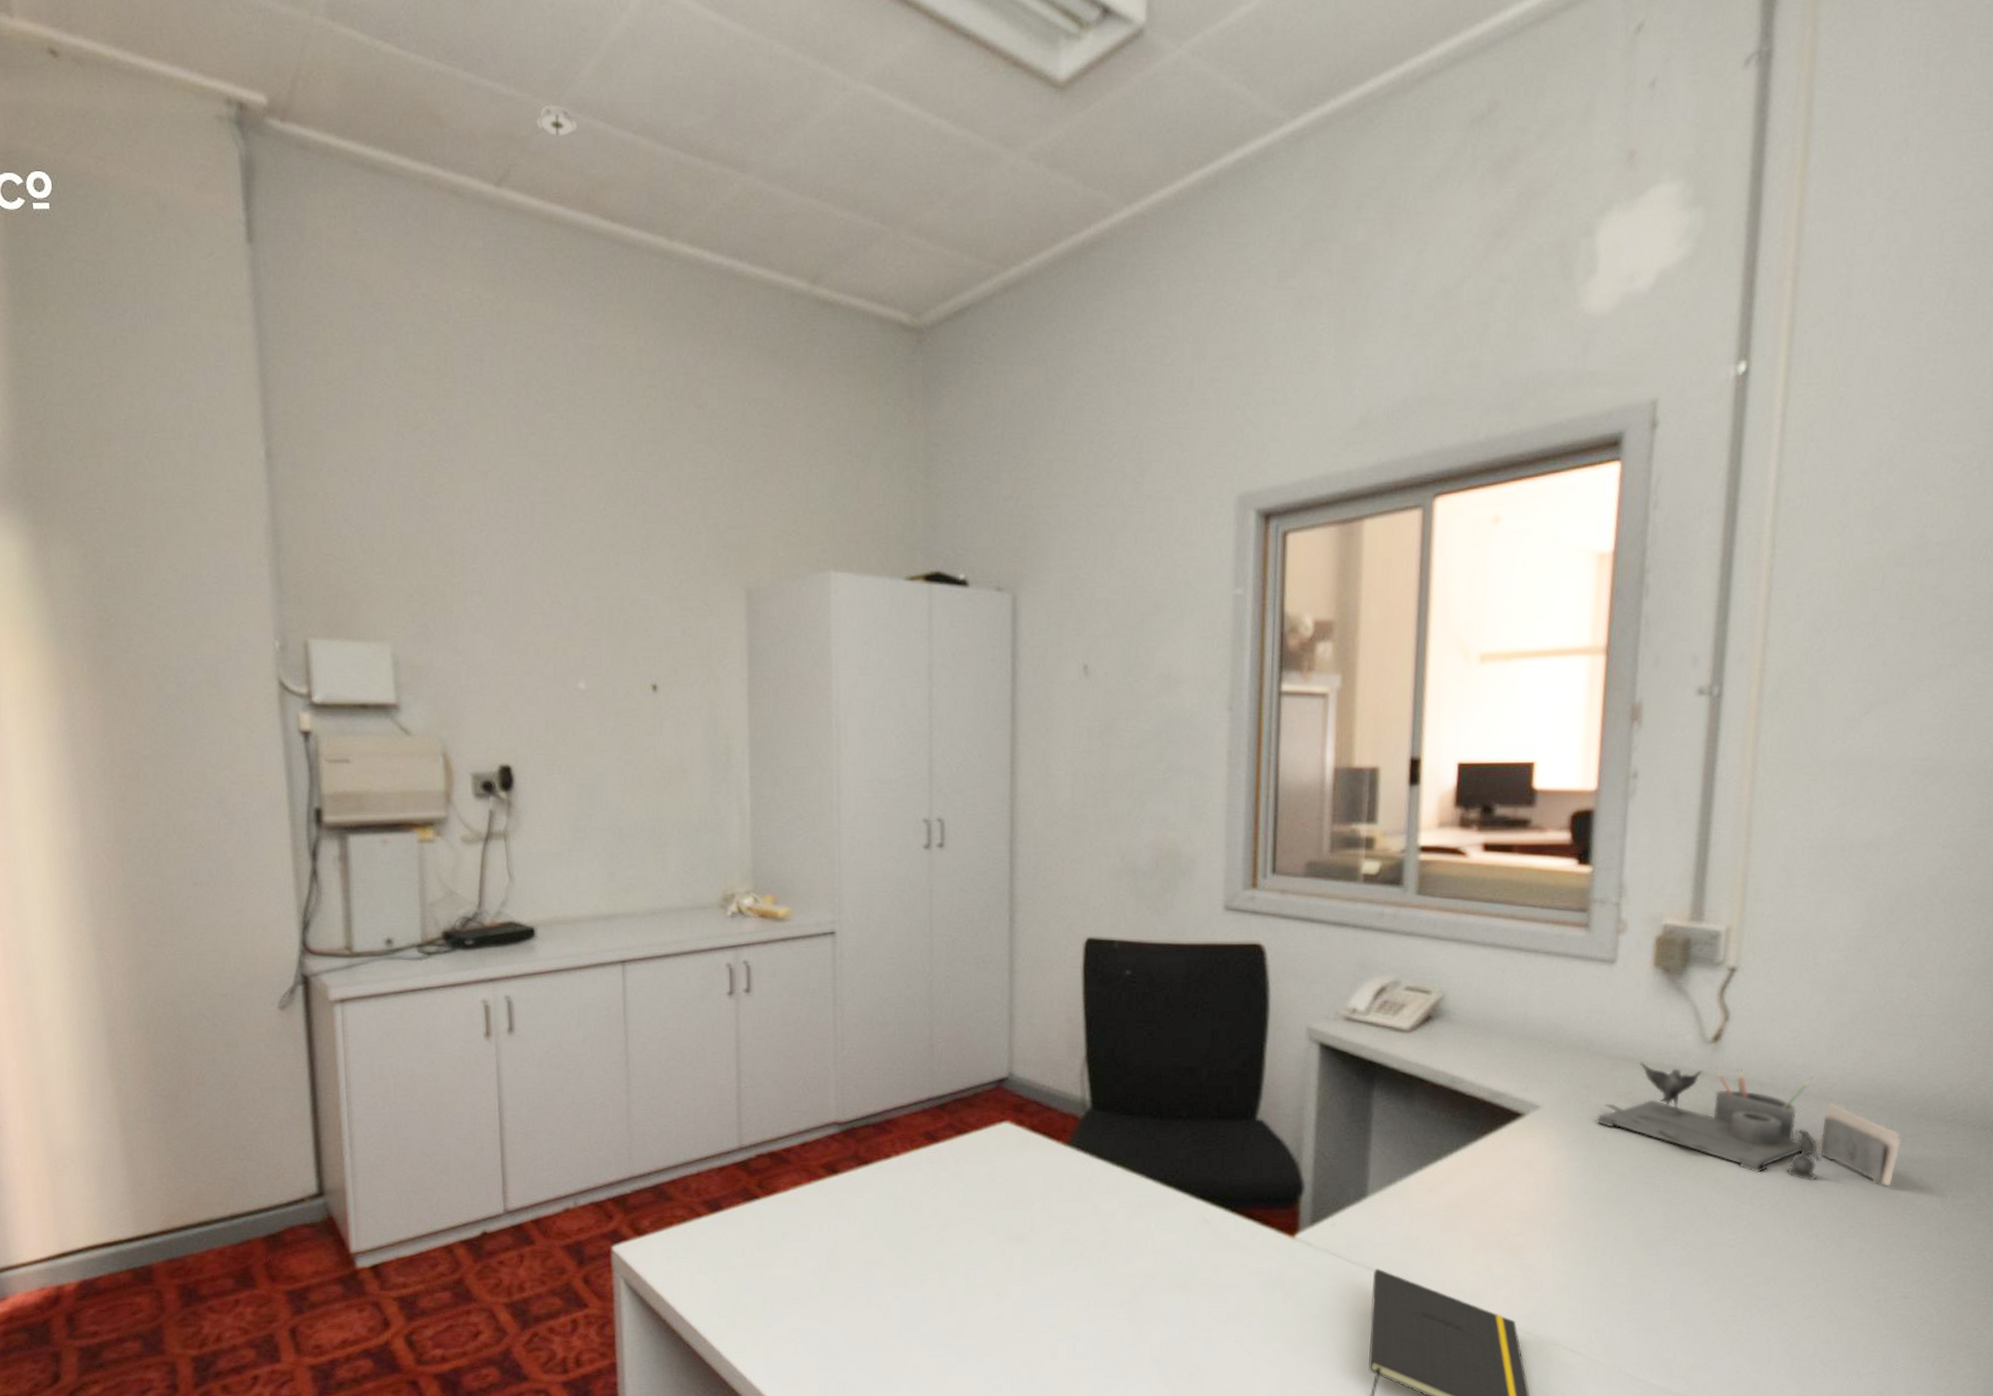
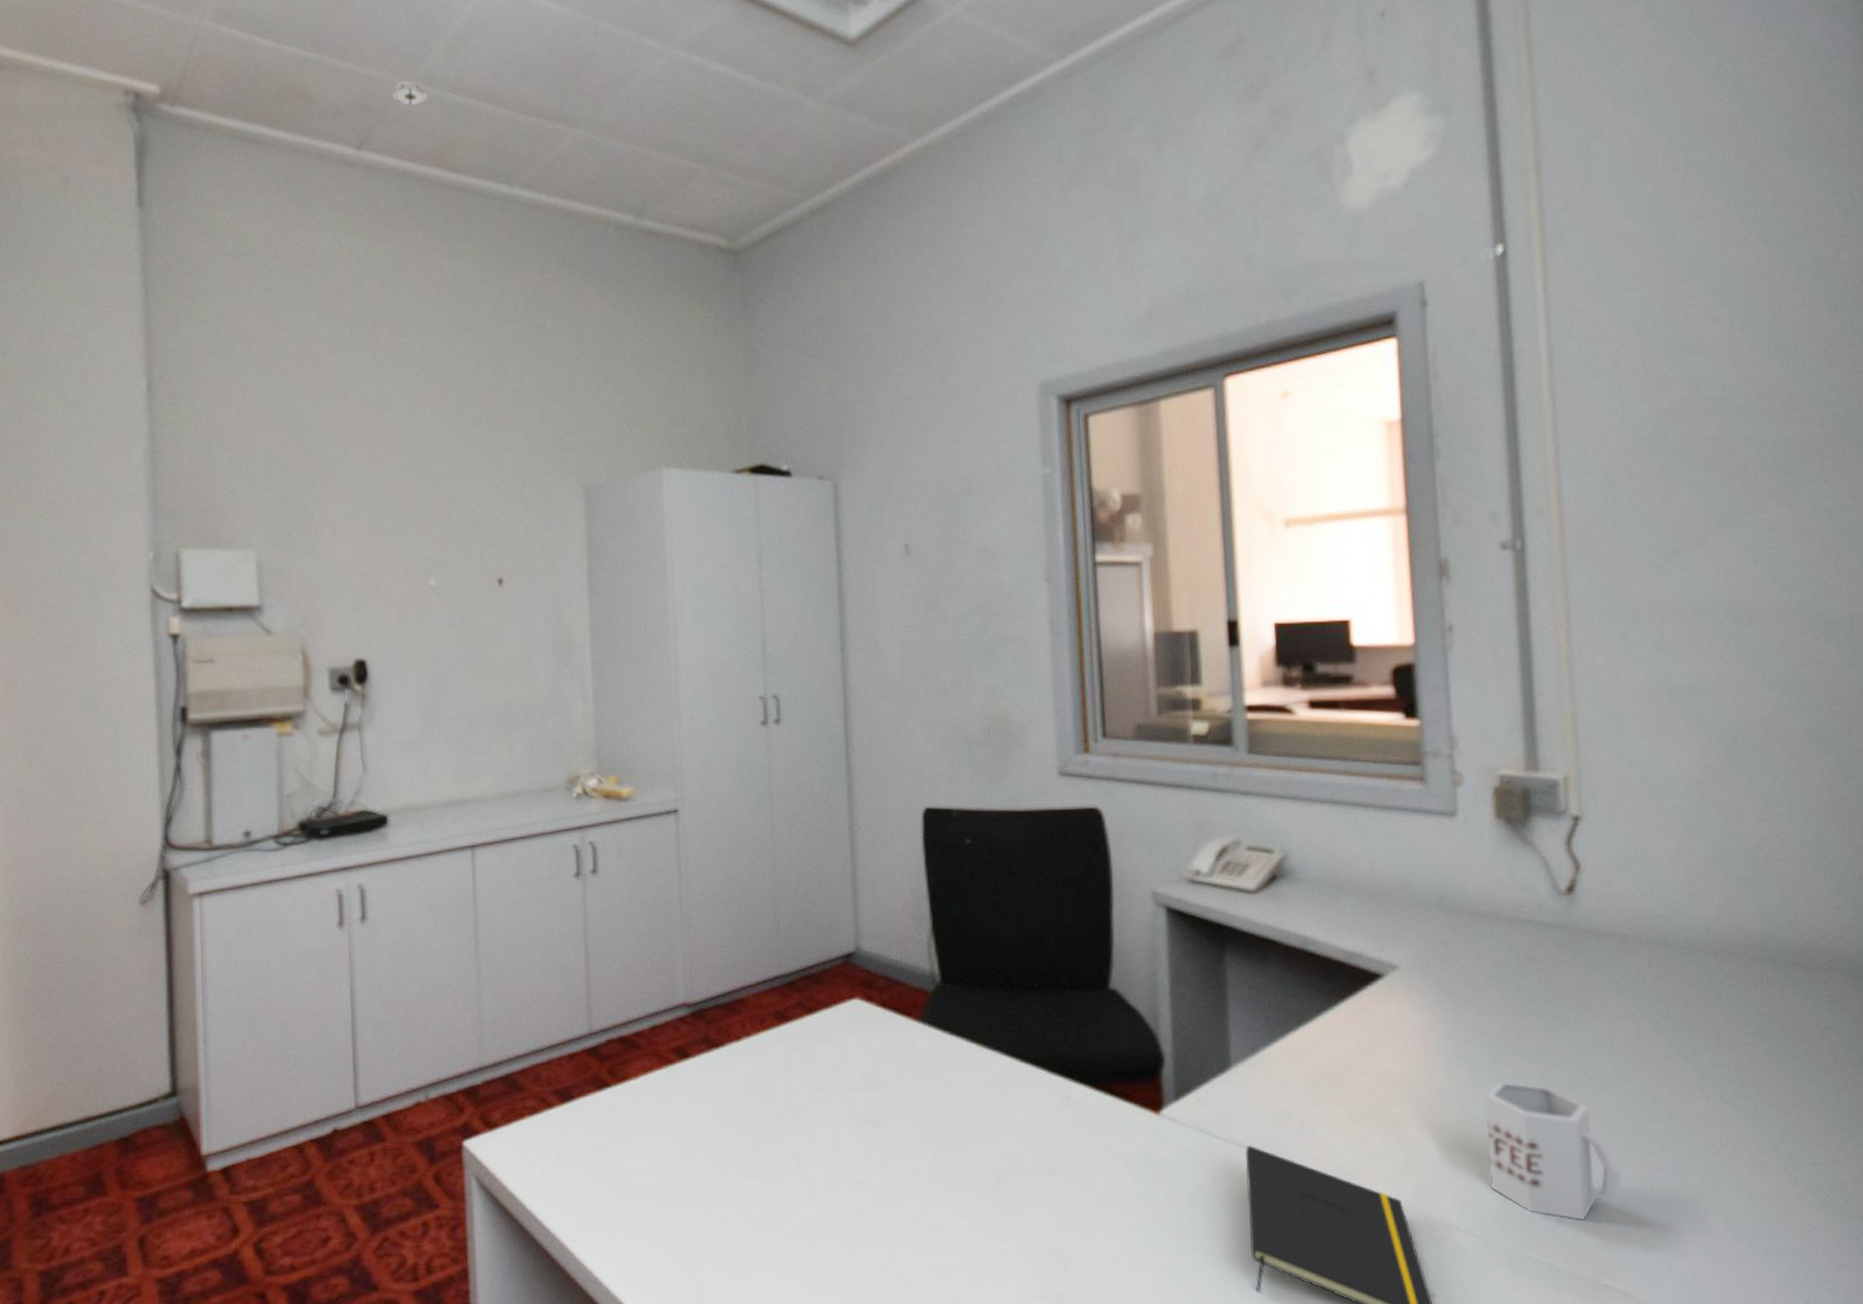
desk organizer: present [1596,1062,1901,1187] -> none [1458,916,1781,1042]
mug: none [1601,1217,1725,1344] -> present [1485,1082,1622,1221]

